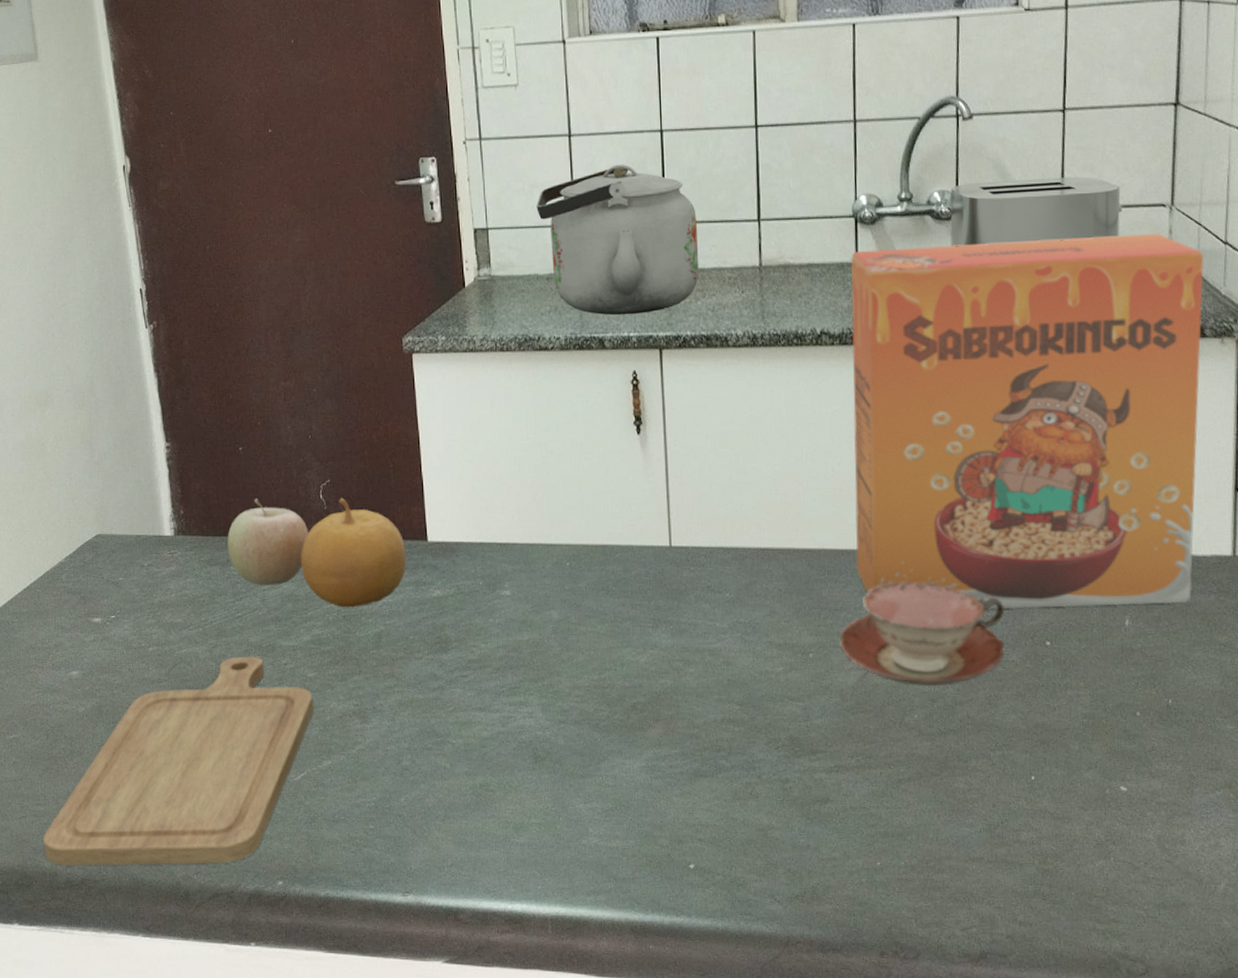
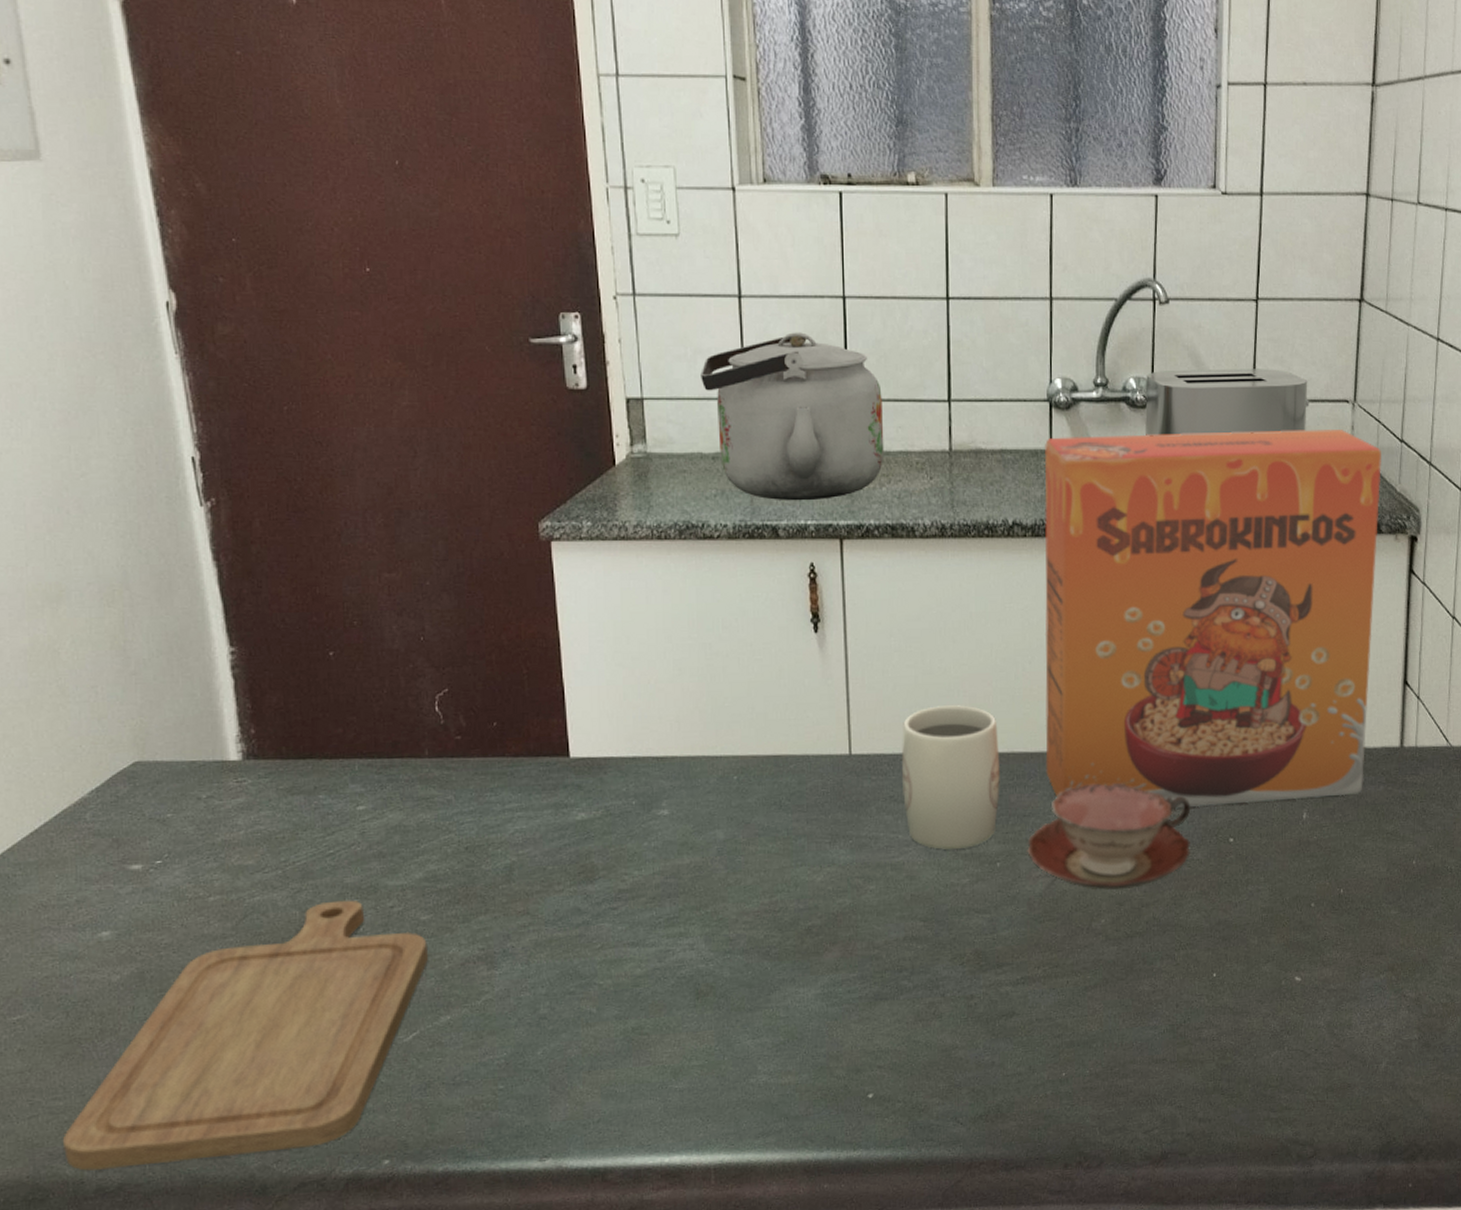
fruit: present [227,499,309,586] -> none [314,713,422,817]
fruit: present [301,497,407,608] -> none [411,709,544,838]
mug: none [717,503,812,640] -> present [901,705,1000,850]

